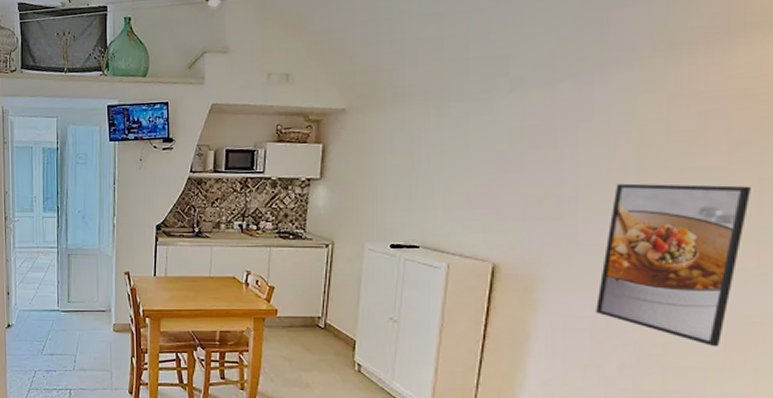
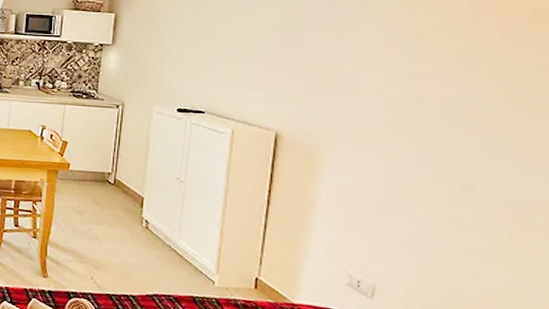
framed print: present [596,183,752,347] -> none [378,64,528,228]

